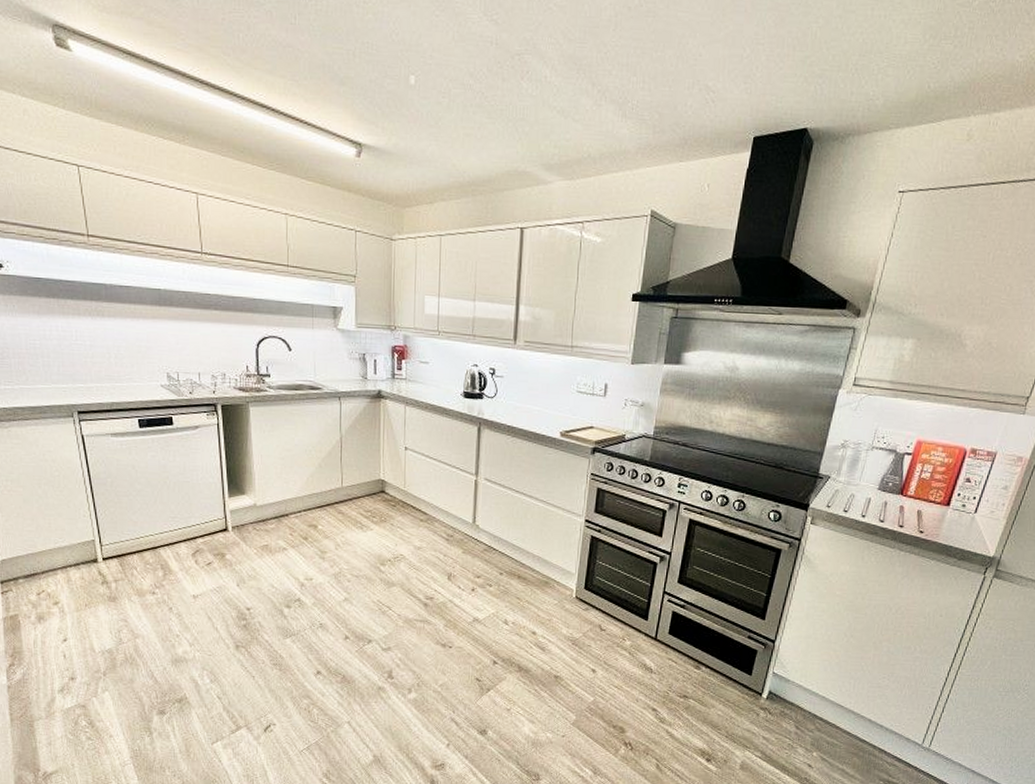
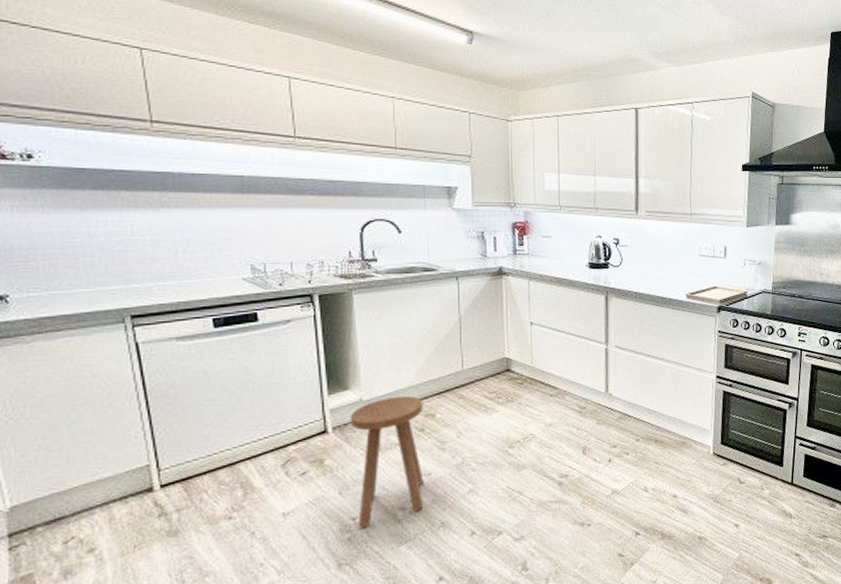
stool: none [246,505,307,618] -> present [350,395,424,528]

